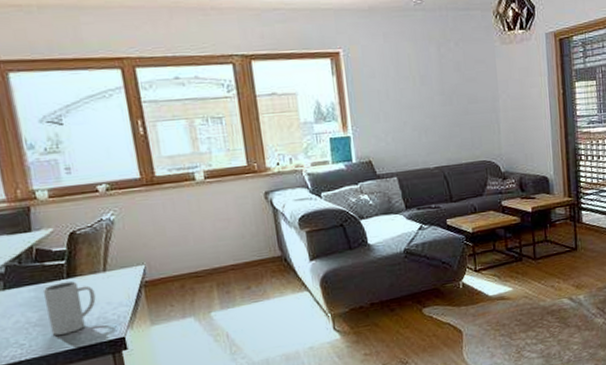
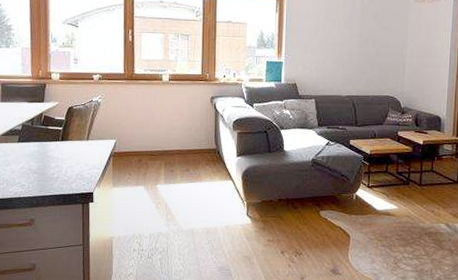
mug: present [42,281,96,335] -> none [43,143,78,183]

